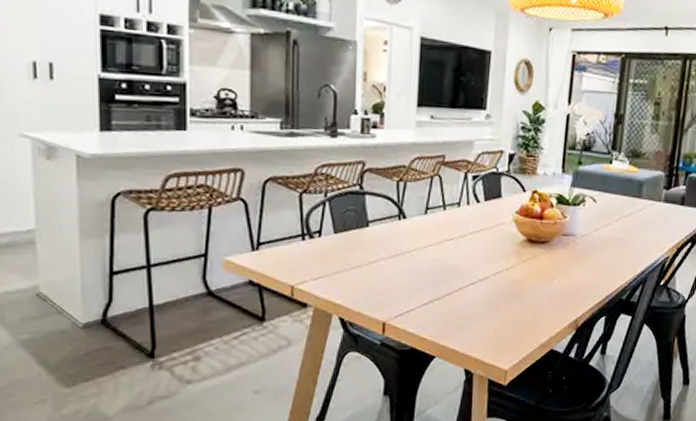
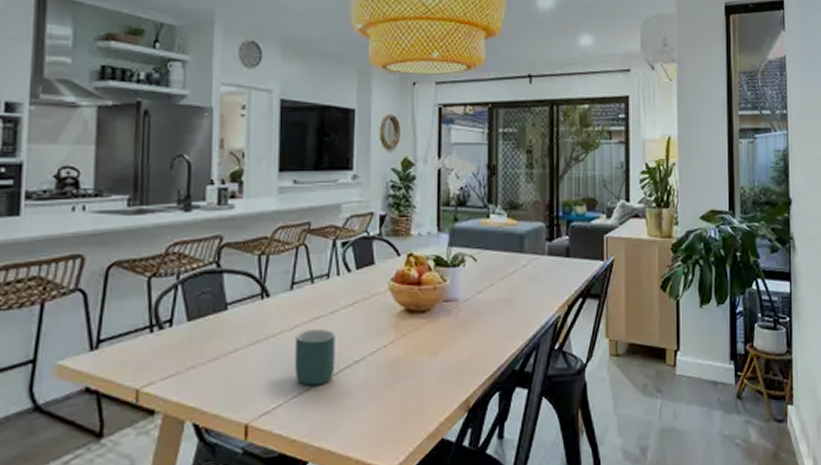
mug: none [426,250,463,297] -> present [295,329,335,386]

